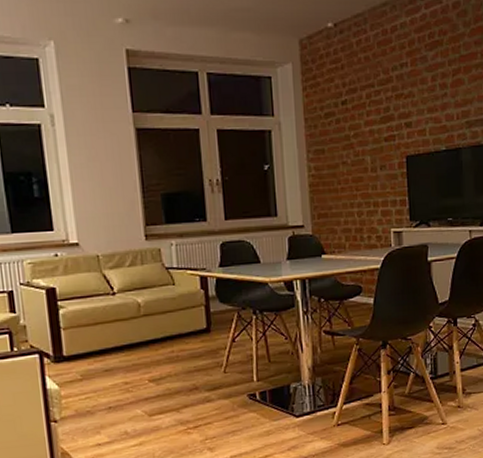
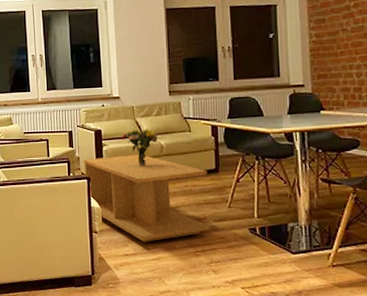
coffee table: none [33,316,204,426] -> present [84,154,211,242]
bouquet: none [85,283,135,331] -> present [122,129,159,166]

